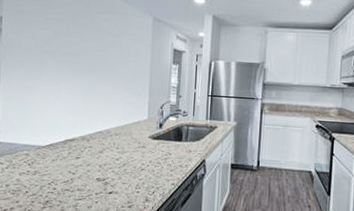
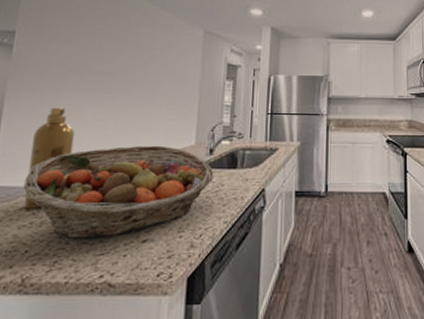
fruit basket: none [20,117,163,188] -> present [23,145,214,240]
spray bottle: none [21,82,54,162] -> present [23,107,75,209]

